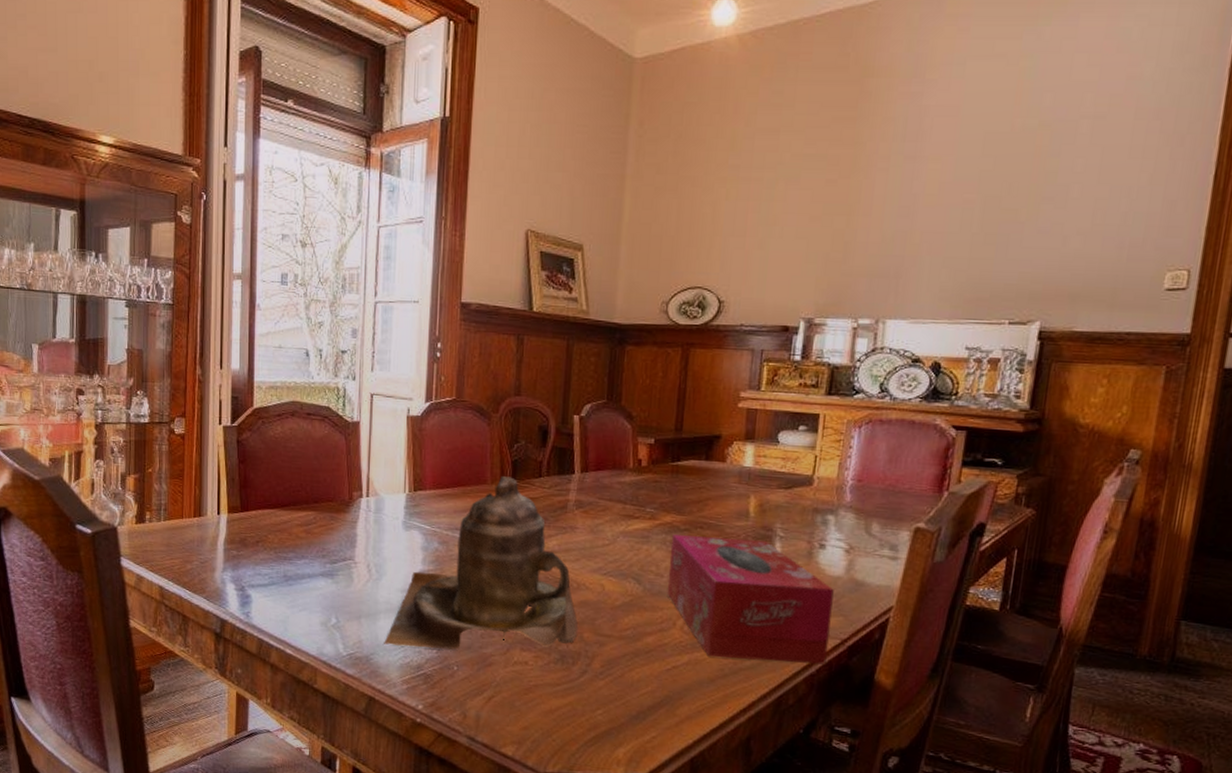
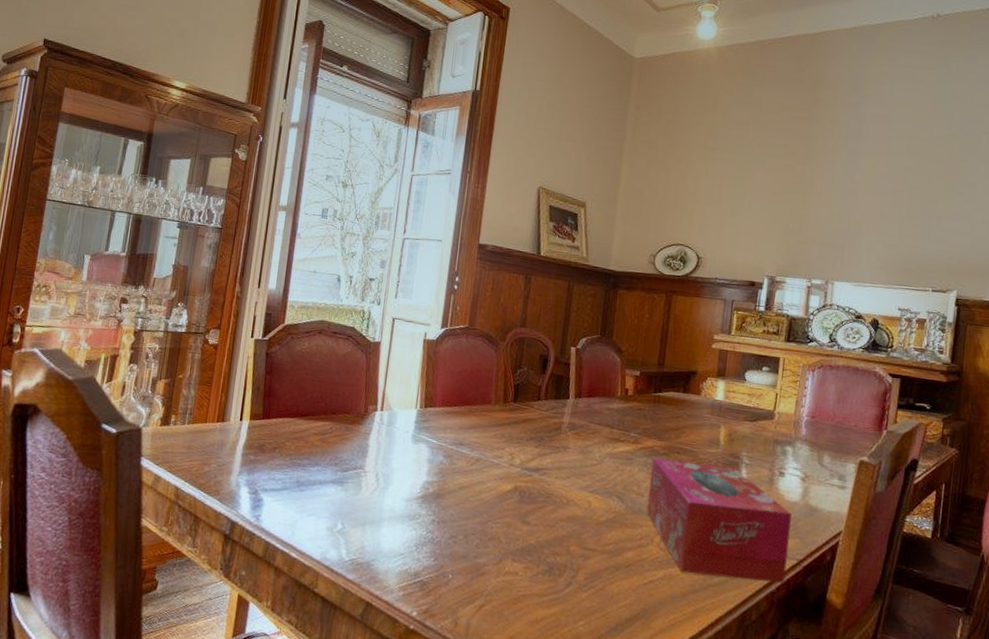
teapot: present [384,476,578,650] -> none [385,398,566,559]

